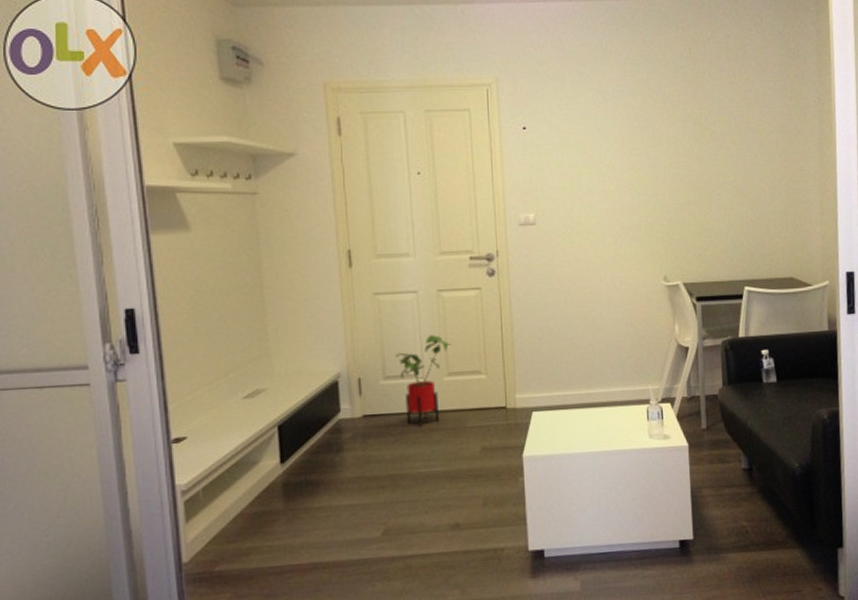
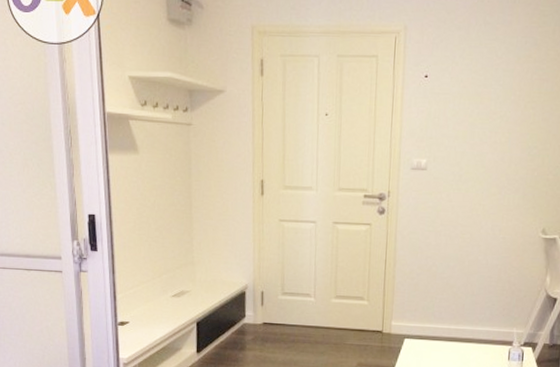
house plant: present [395,335,452,427] -> none [293,261,341,339]

